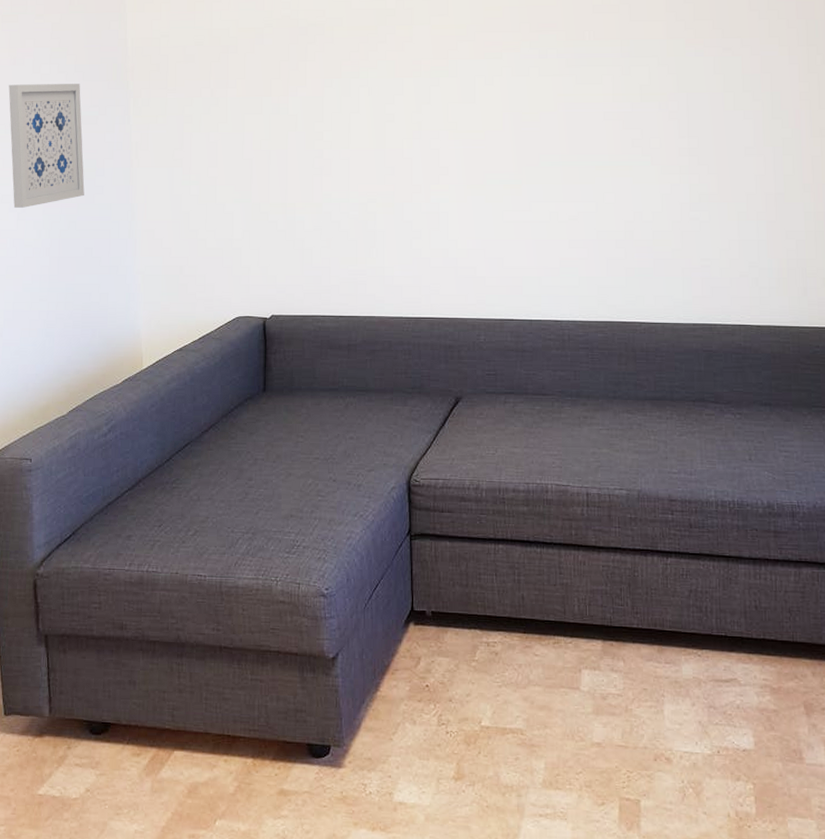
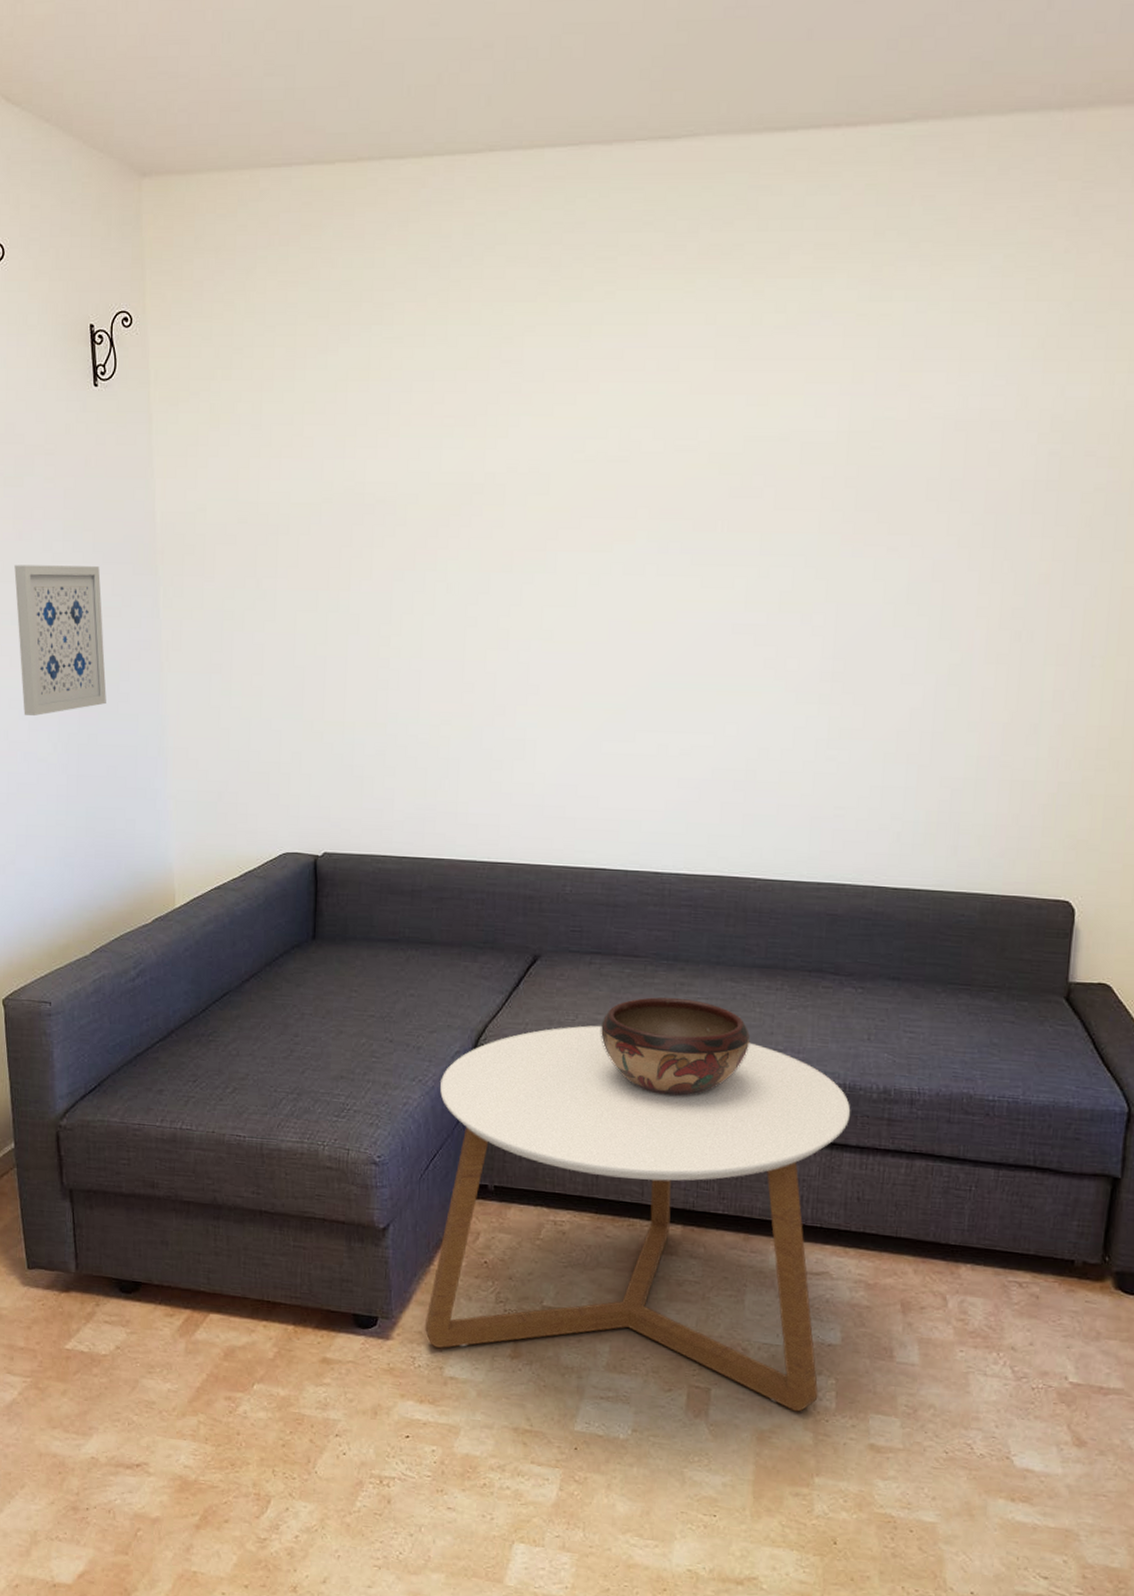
coffee table: none [373,457,742,819] -> present [424,1025,851,1412]
decorative bowl: none [518,429,648,520] -> present [601,997,751,1097]

